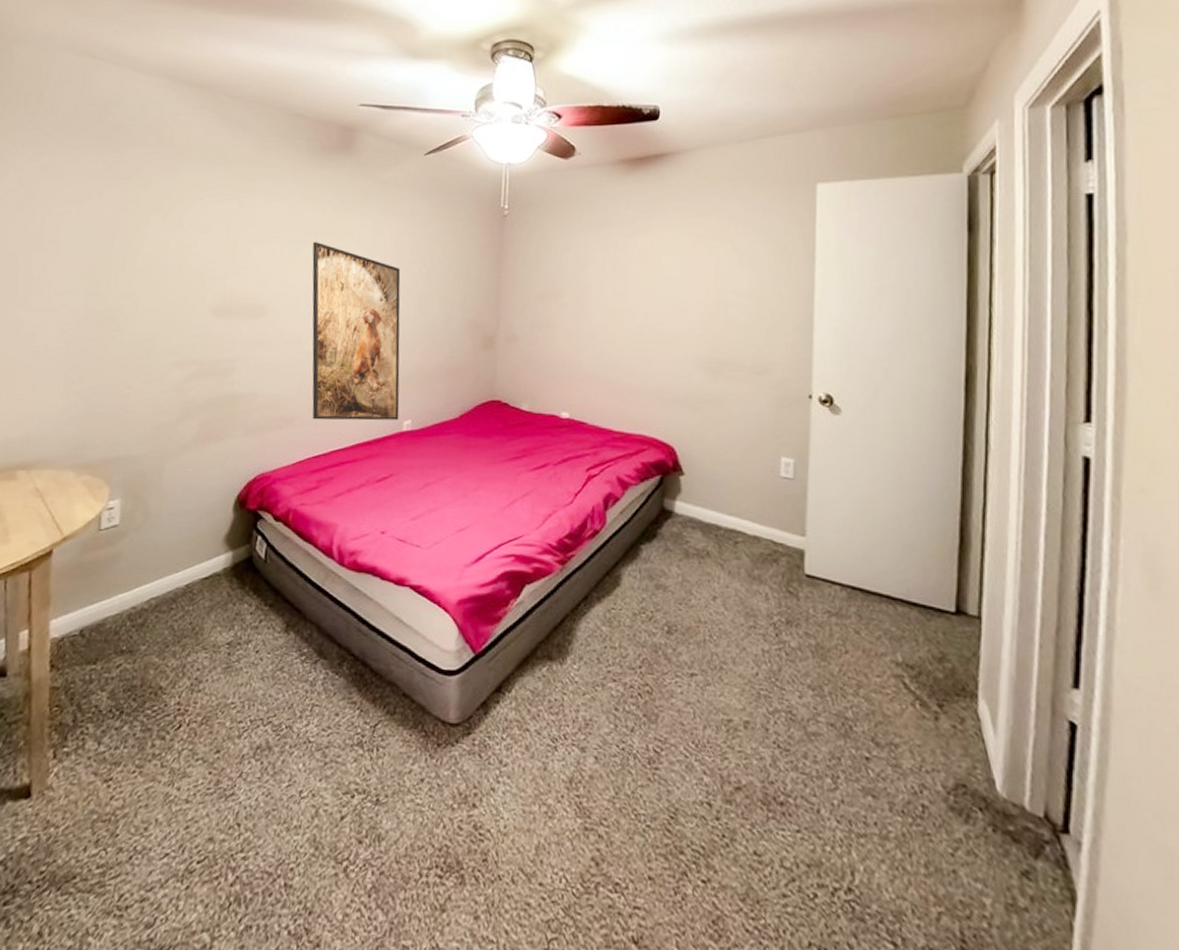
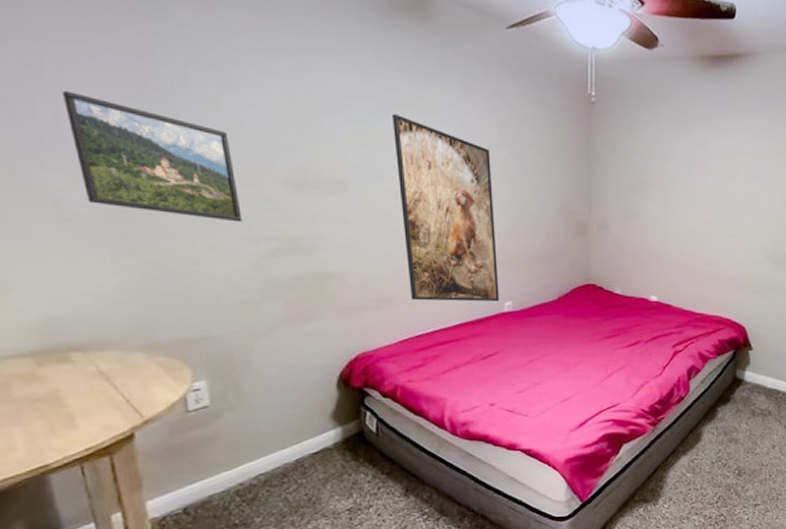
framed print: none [53,244,173,349] -> present [61,91,242,223]

